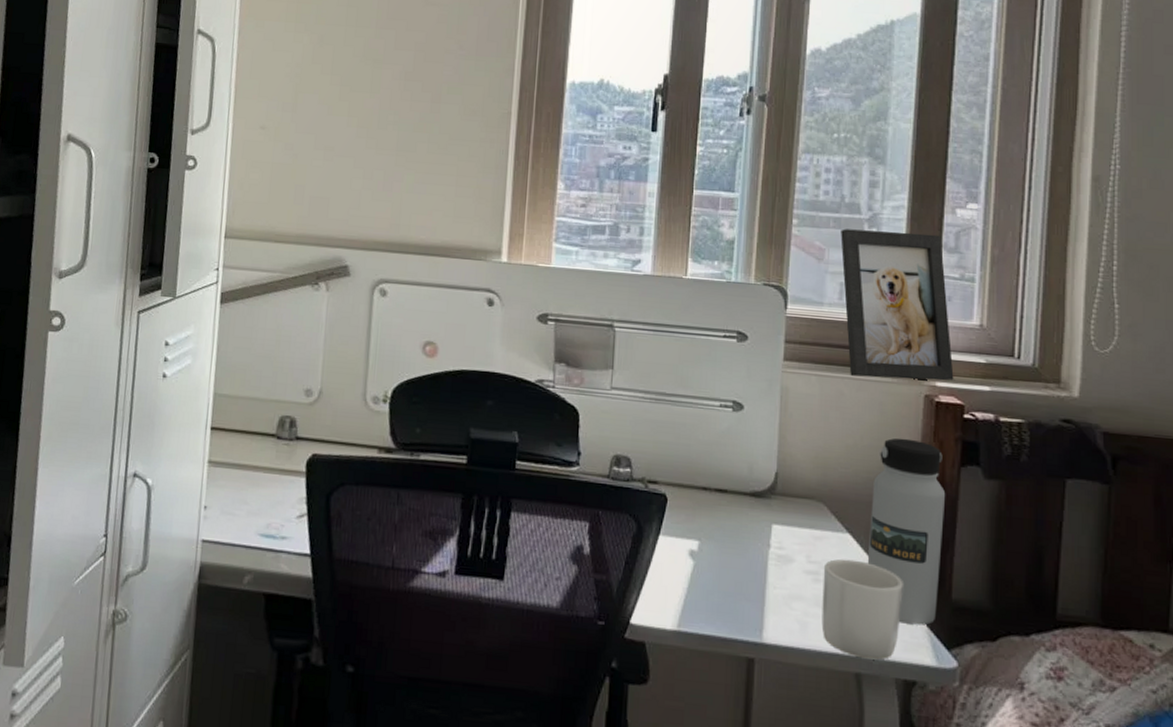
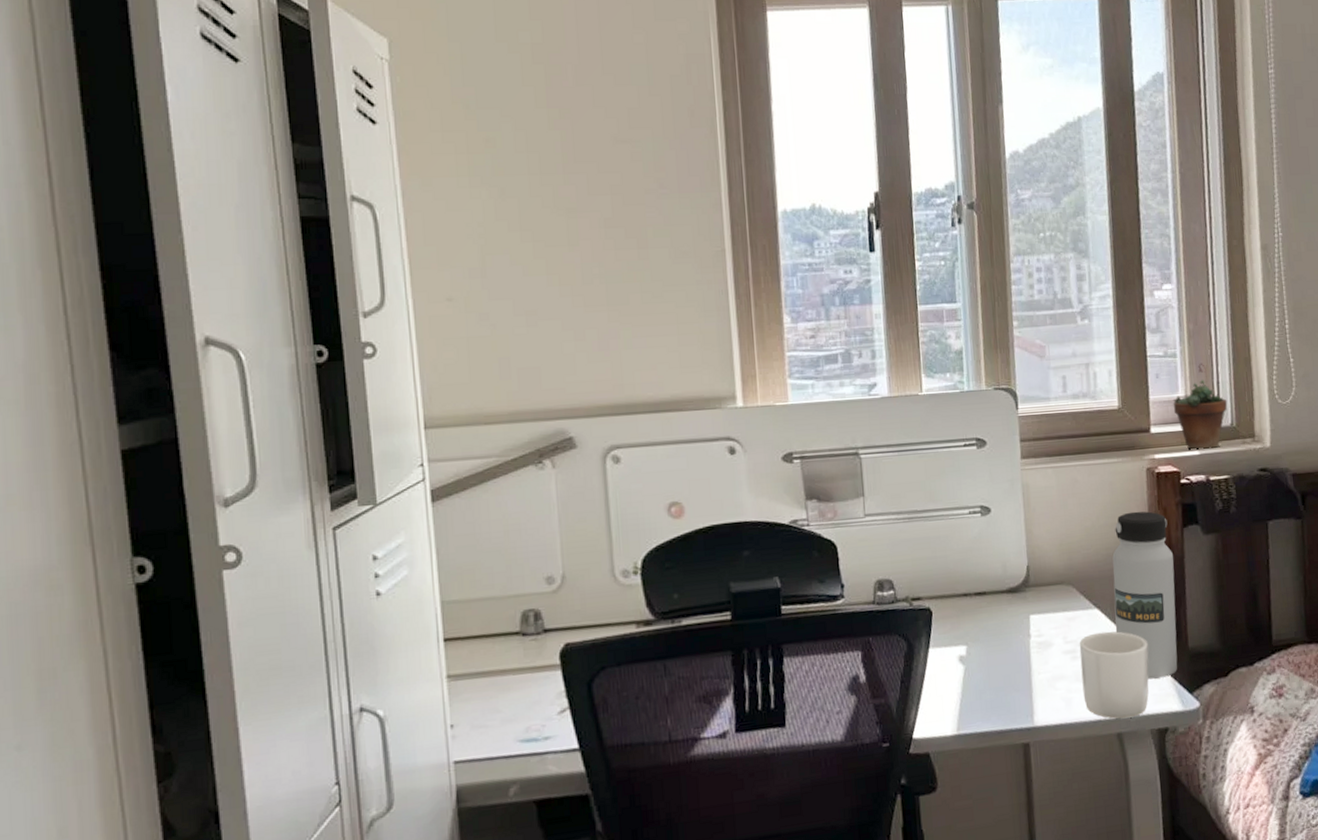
picture frame: present [840,229,954,381] -> none [1057,318,1169,462]
succulent plant: none [964,292,1031,387] -> present [1173,363,1228,450]

